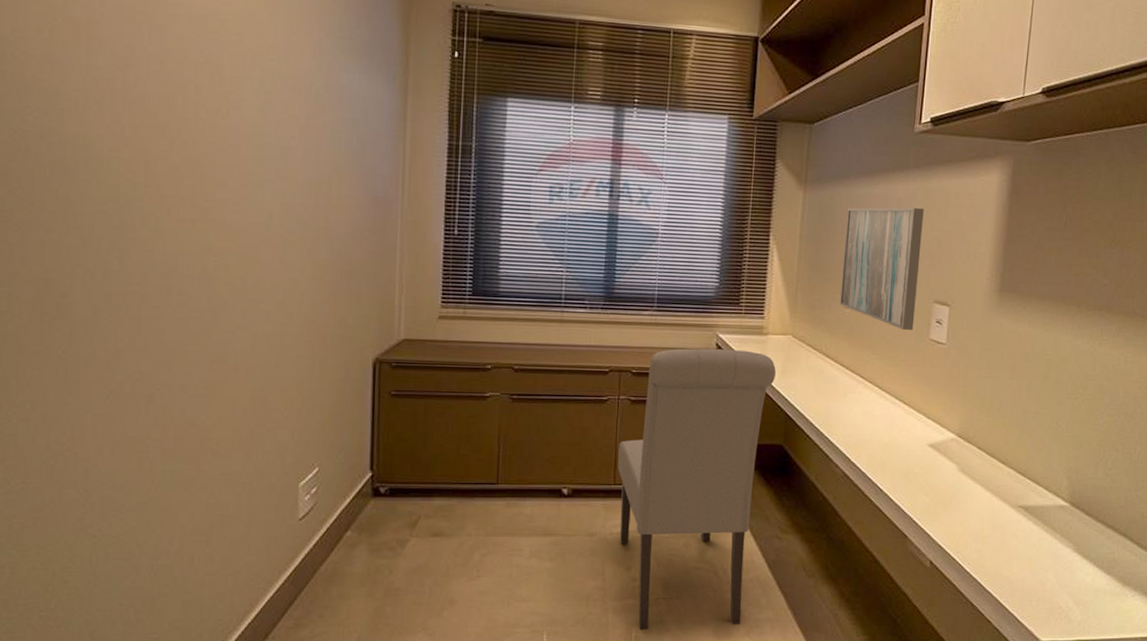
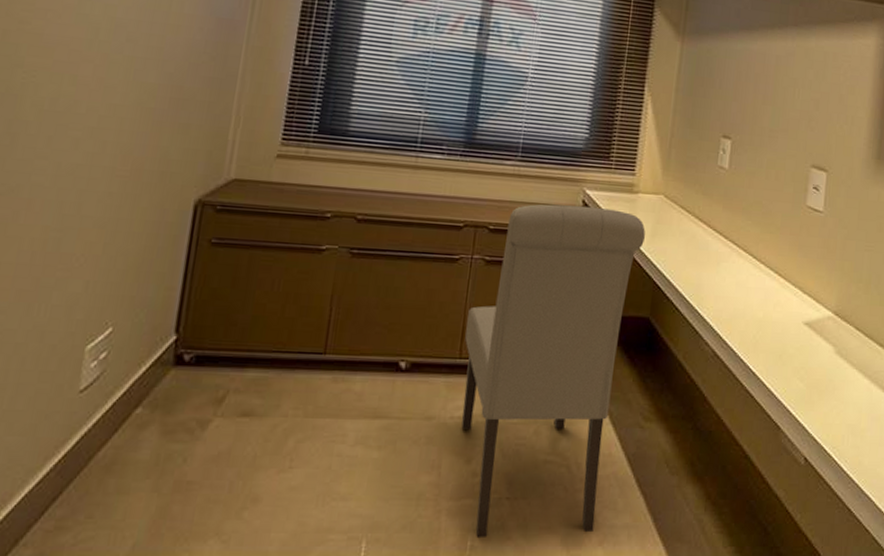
wall art: present [840,207,924,330] -> none [715,62,802,195]

